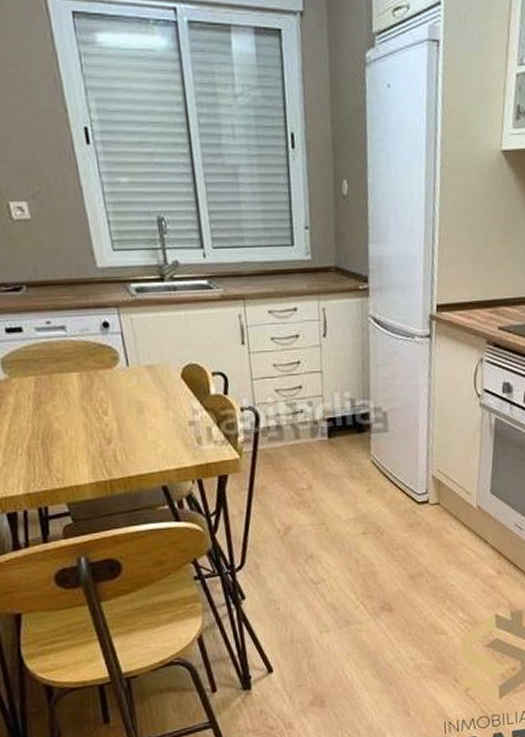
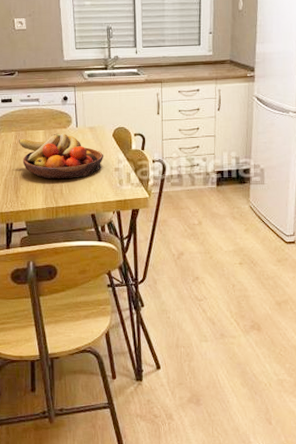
fruit bowl: none [40,375,172,442] -> present [18,133,104,179]

